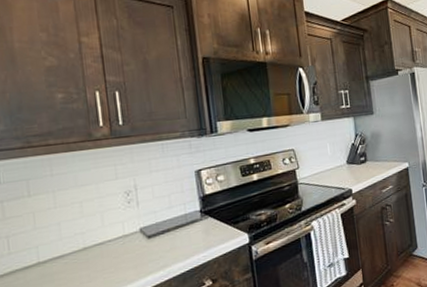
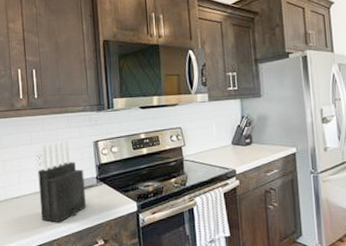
knife block: none [126,172,189,268] -> present [38,140,86,223]

